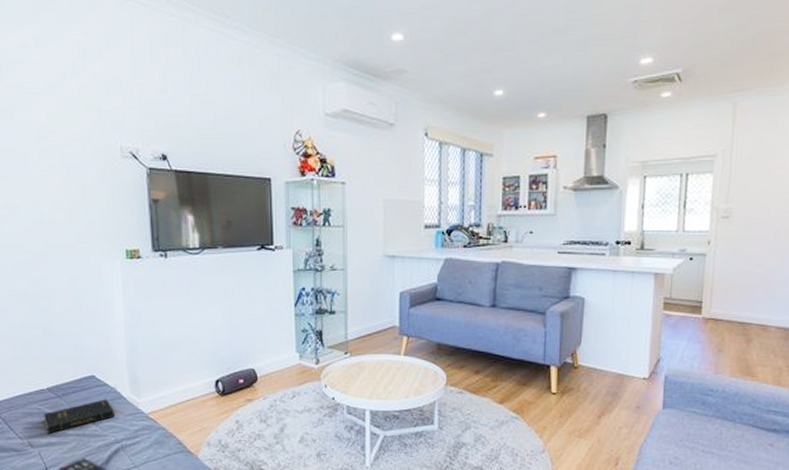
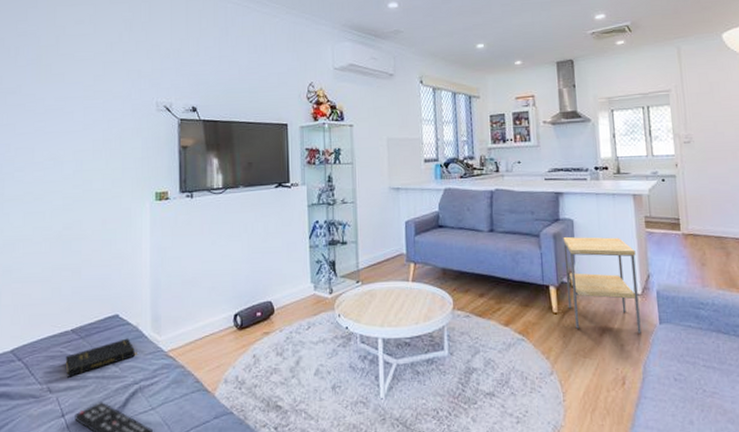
side table: none [568,316,649,417] -> present [563,237,641,333]

